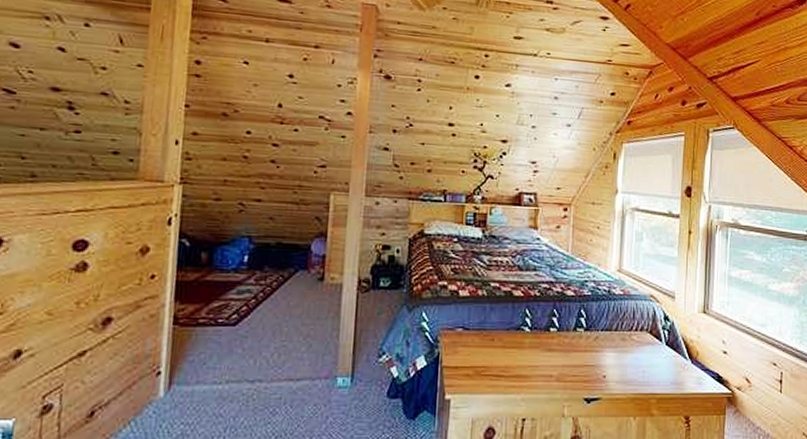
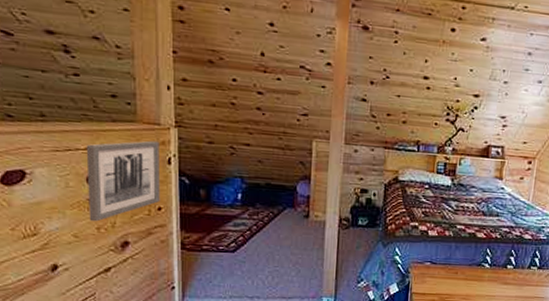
wall art: none [68,199,161,295] -> present [86,140,161,222]

